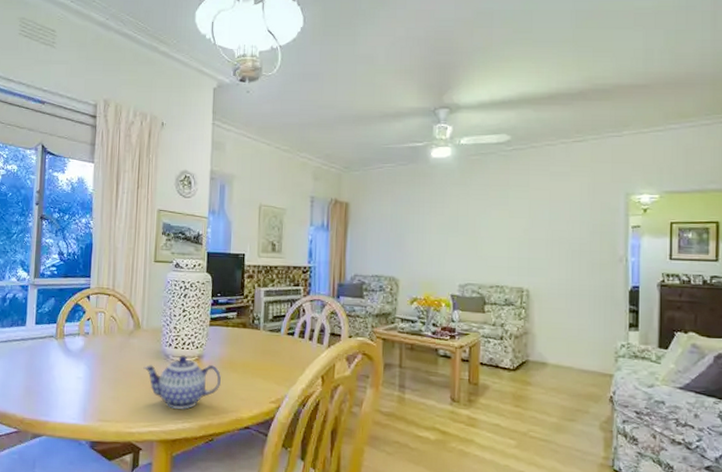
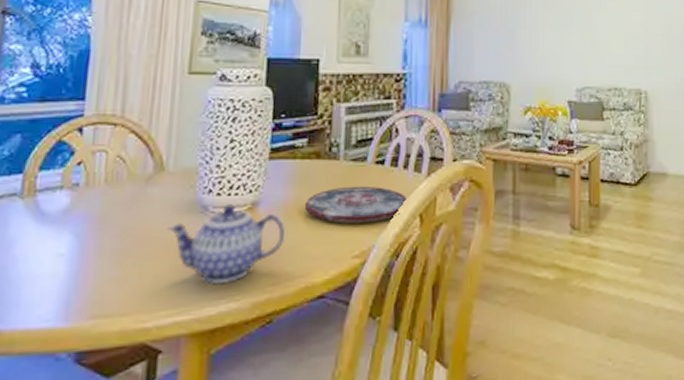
plate: none [235,350,311,378] -> present [305,185,406,223]

